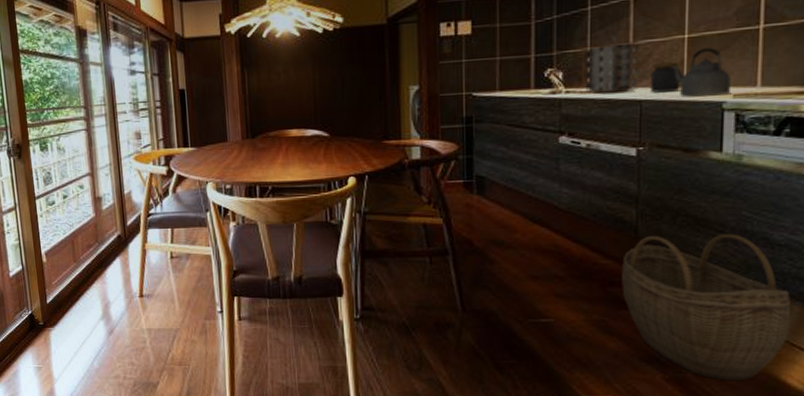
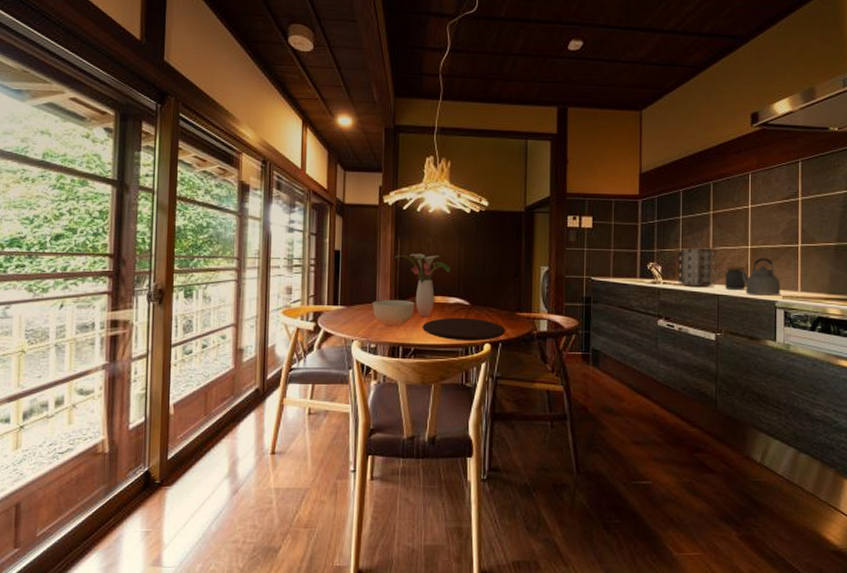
bowl: none [223,136,269,165] -> present [372,299,415,326]
flower arrangement: none [243,84,305,152] -> present [395,253,450,316]
placemat: none [278,150,373,176] -> present [422,317,506,341]
woven basket: present [622,233,791,382] -> none [705,408,827,538]

